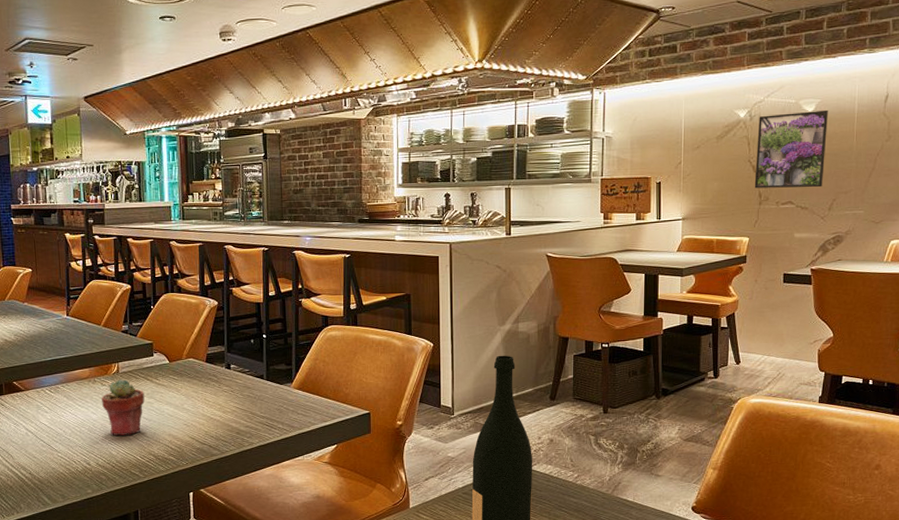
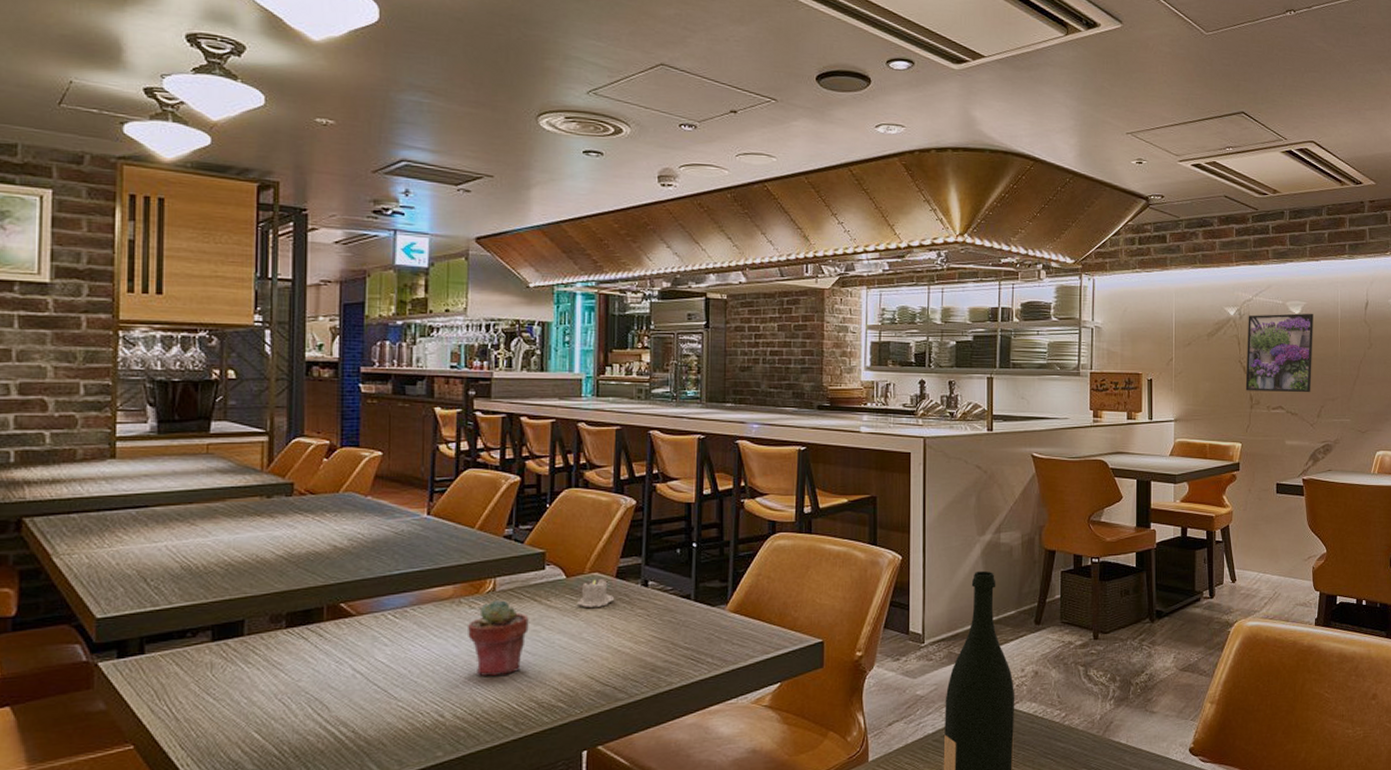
candle: none [178,363,206,385] -> present [576,578,615,607]

